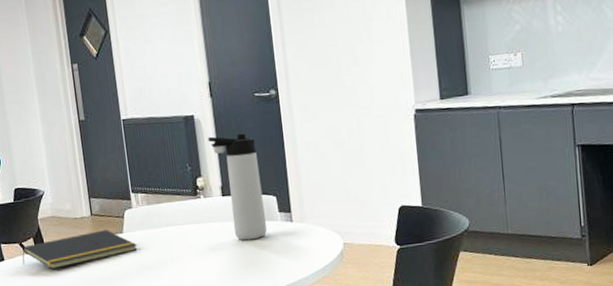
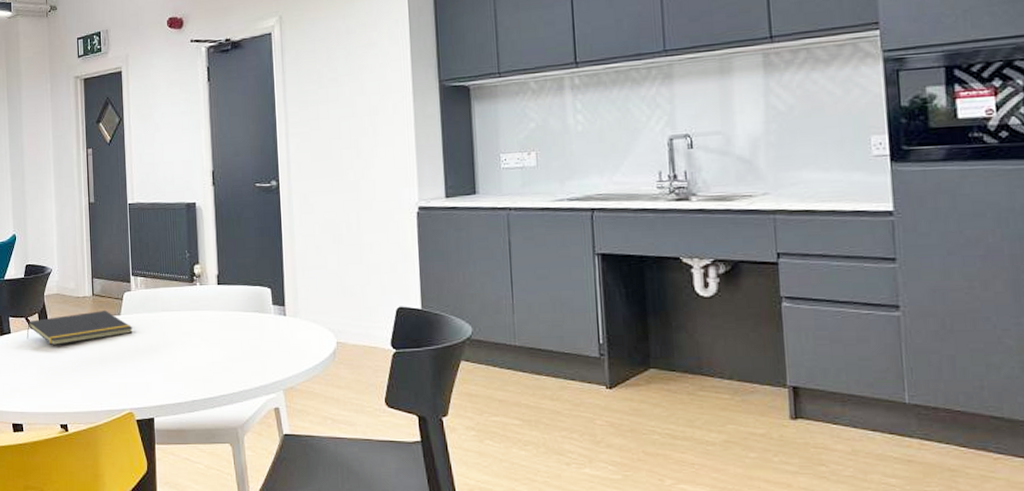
thermos bottle: present [208,133,267,240] -> none [208,223,260,331]

